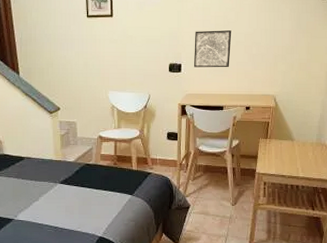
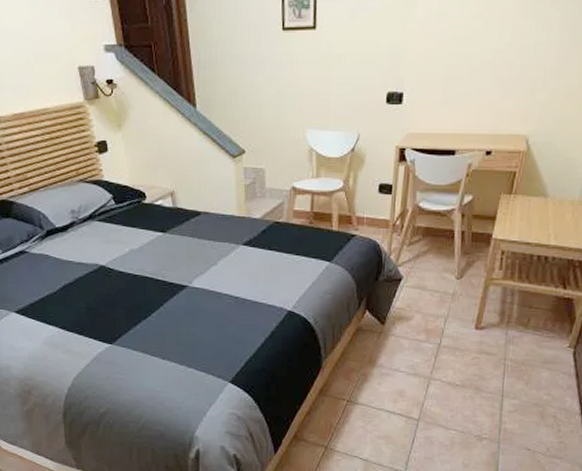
wall art: present [193,30,232,68] -> none [419,45,475,98]

